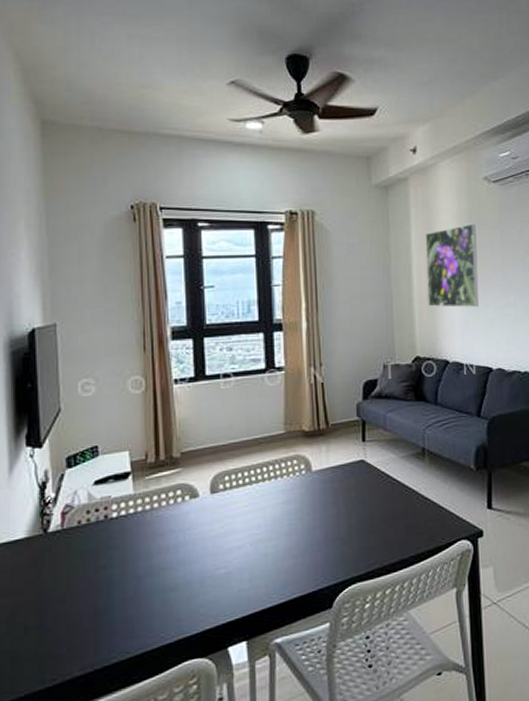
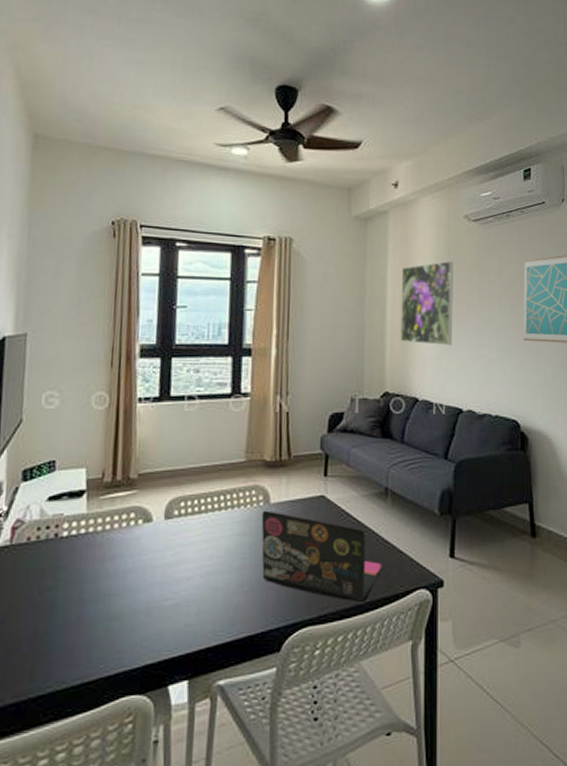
laptop: none [304,477,426,557] -> present [261,510,384,602]

